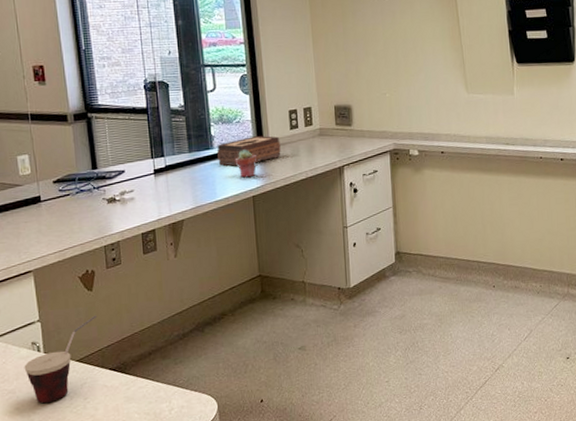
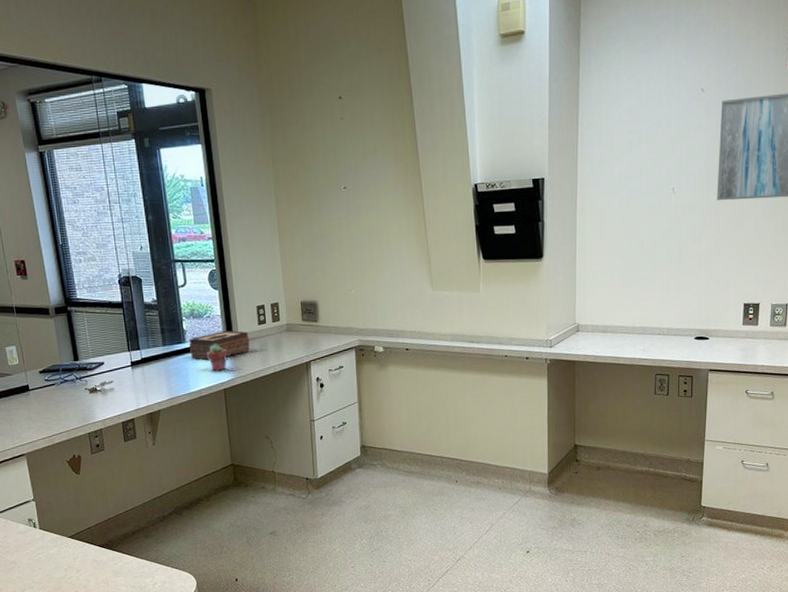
cup: present [24,315,98,403] -> none [22,496,86,573]

